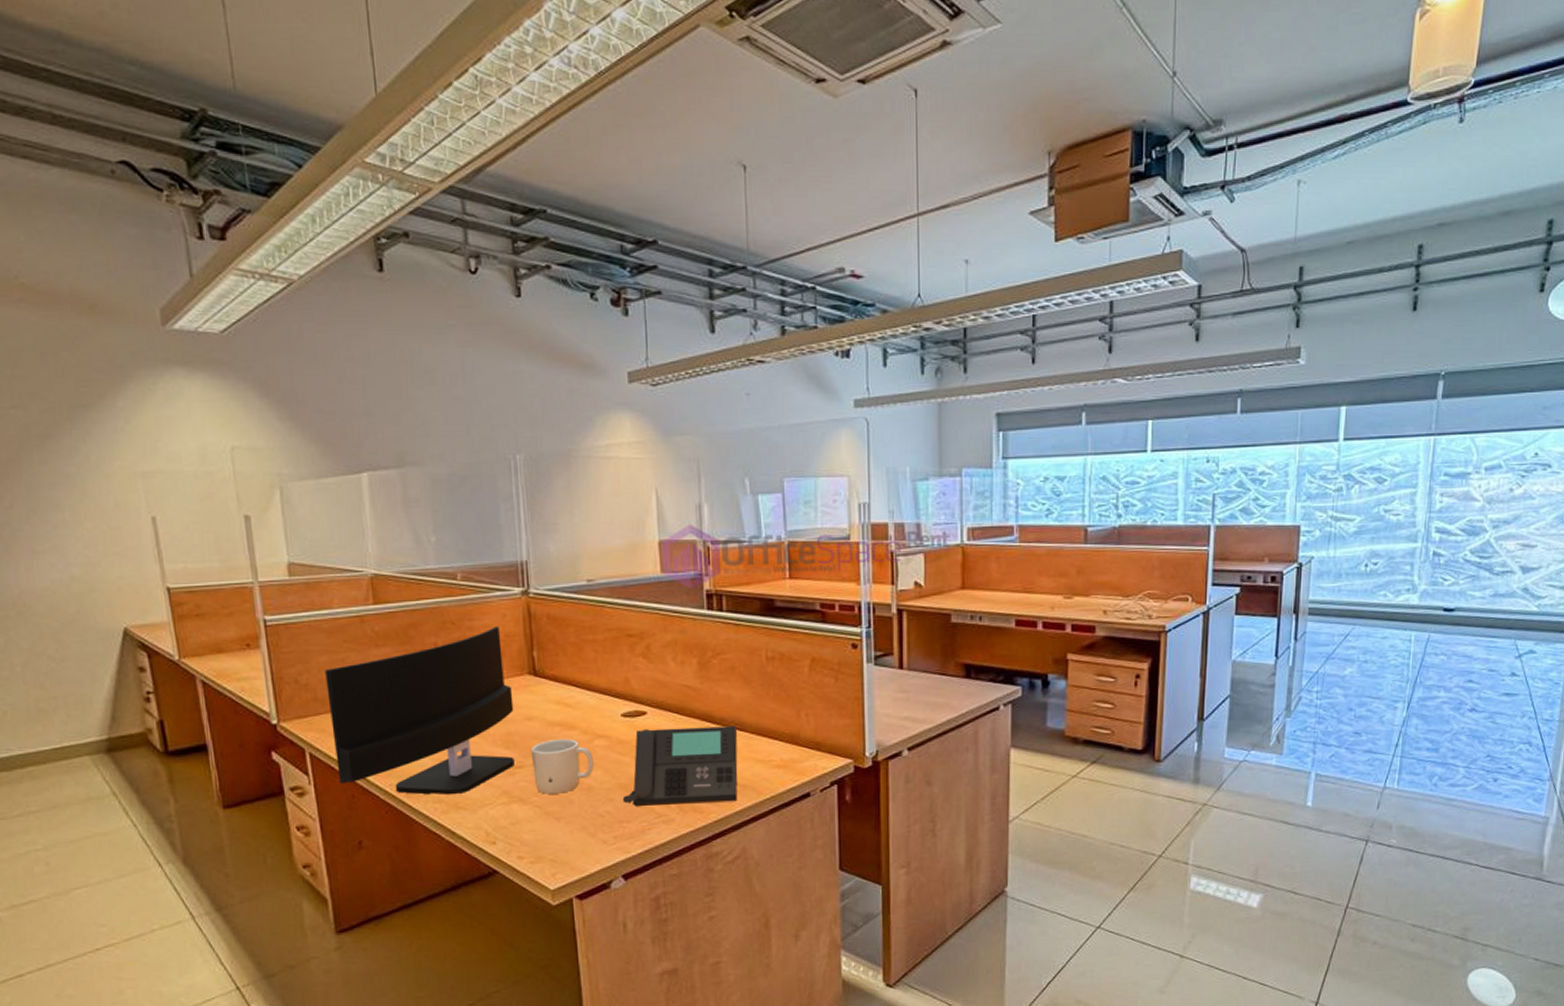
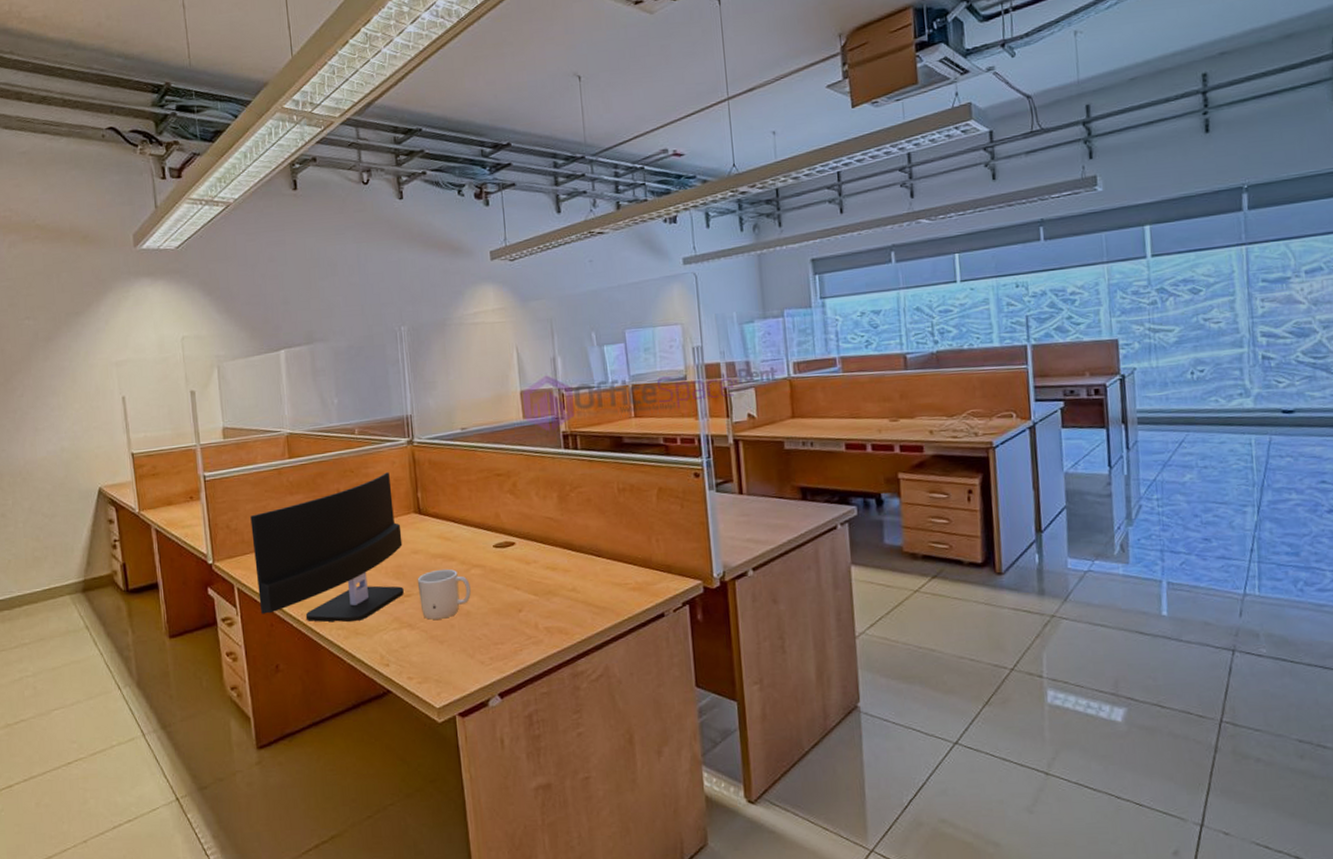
phone: present [622,726,738,807] -> none [496,552,599,630]

